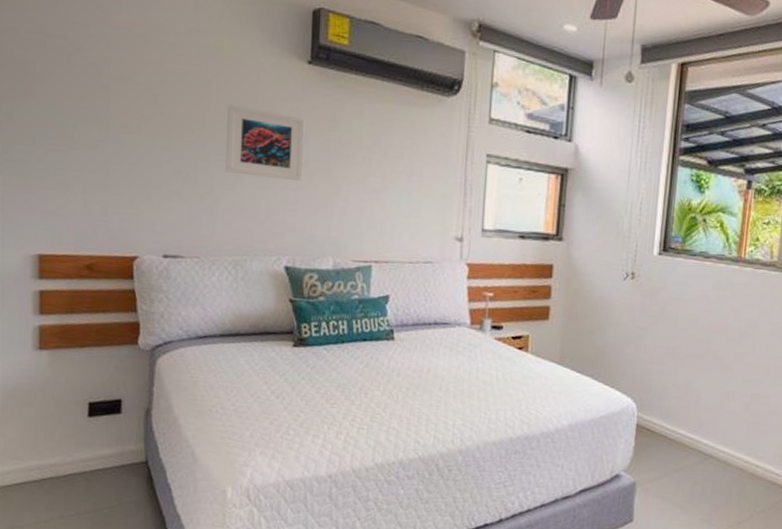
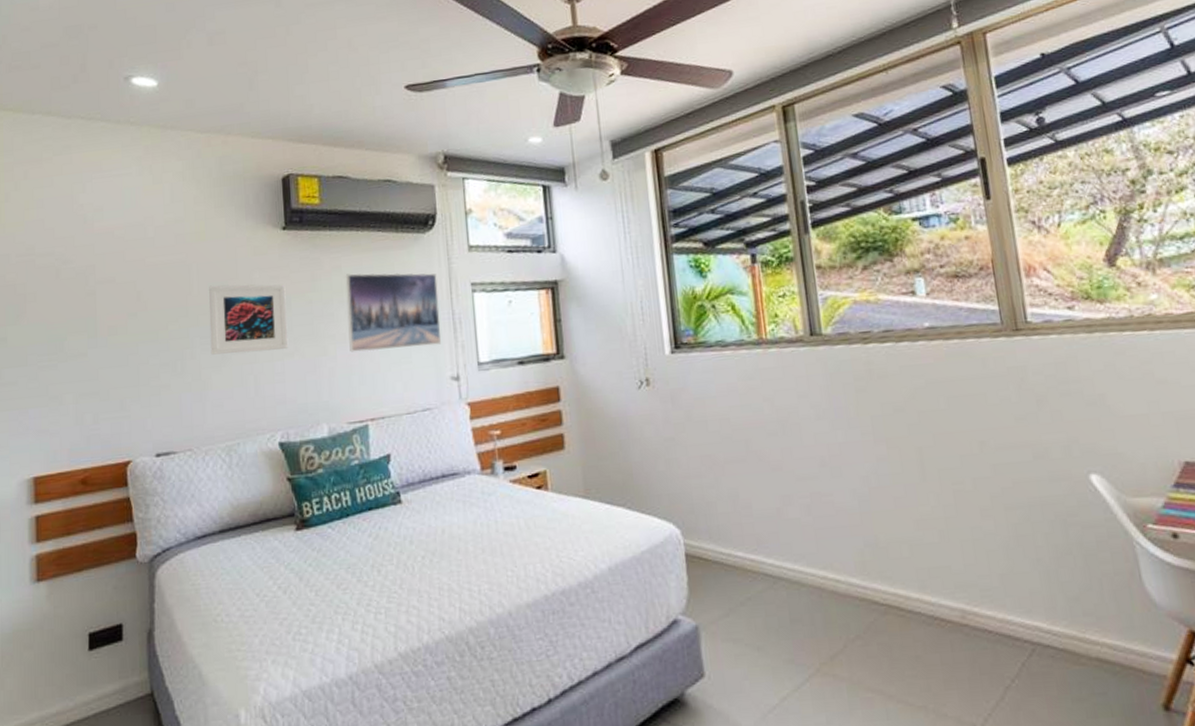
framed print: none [362,121,455,206] -> present [346,272,442,352]

